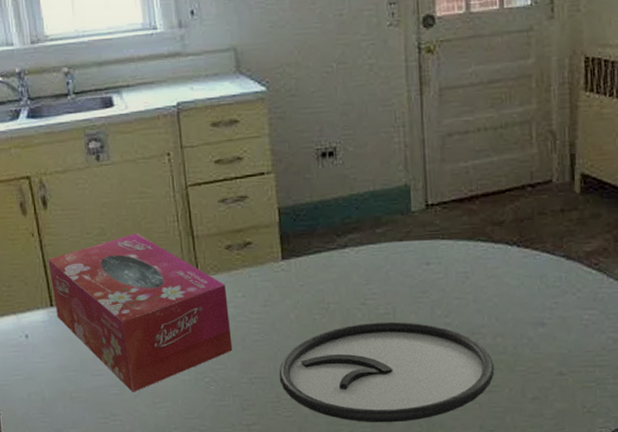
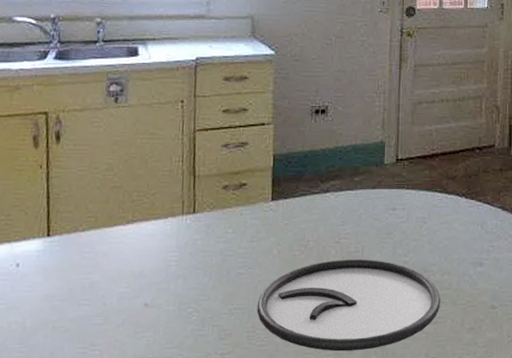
tissue box: present [48,232,233,392] -> none [52,170,219,322]

